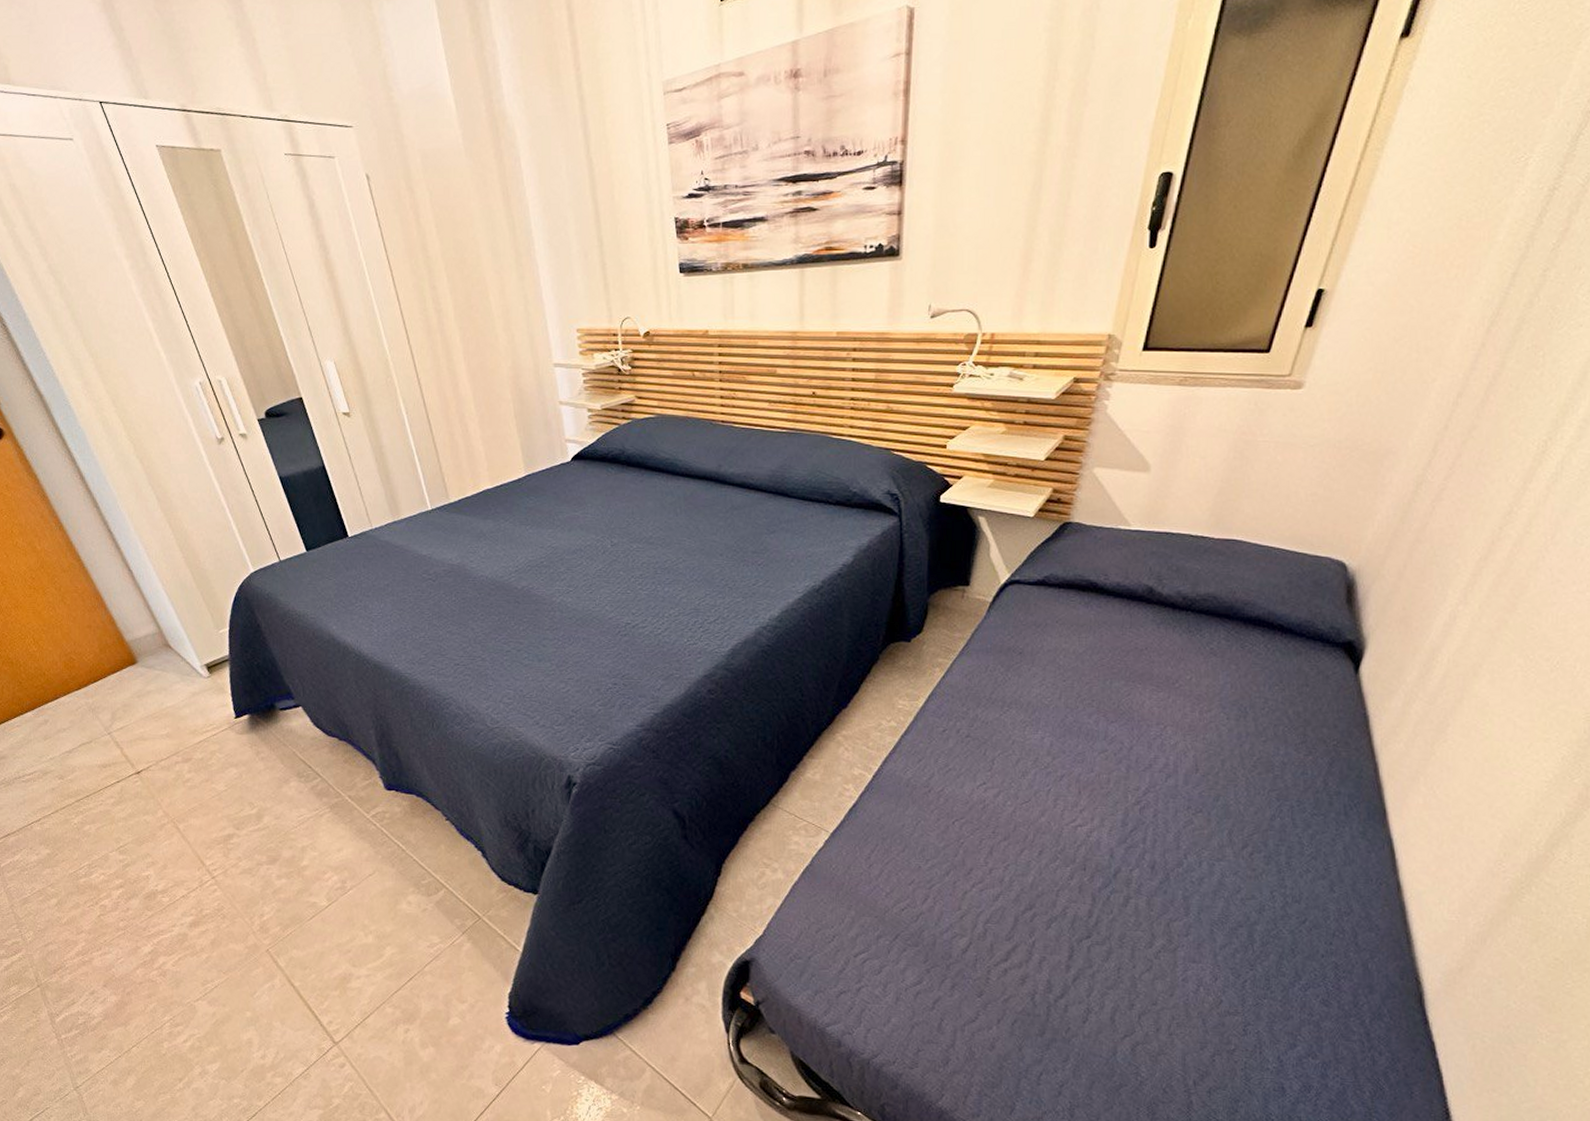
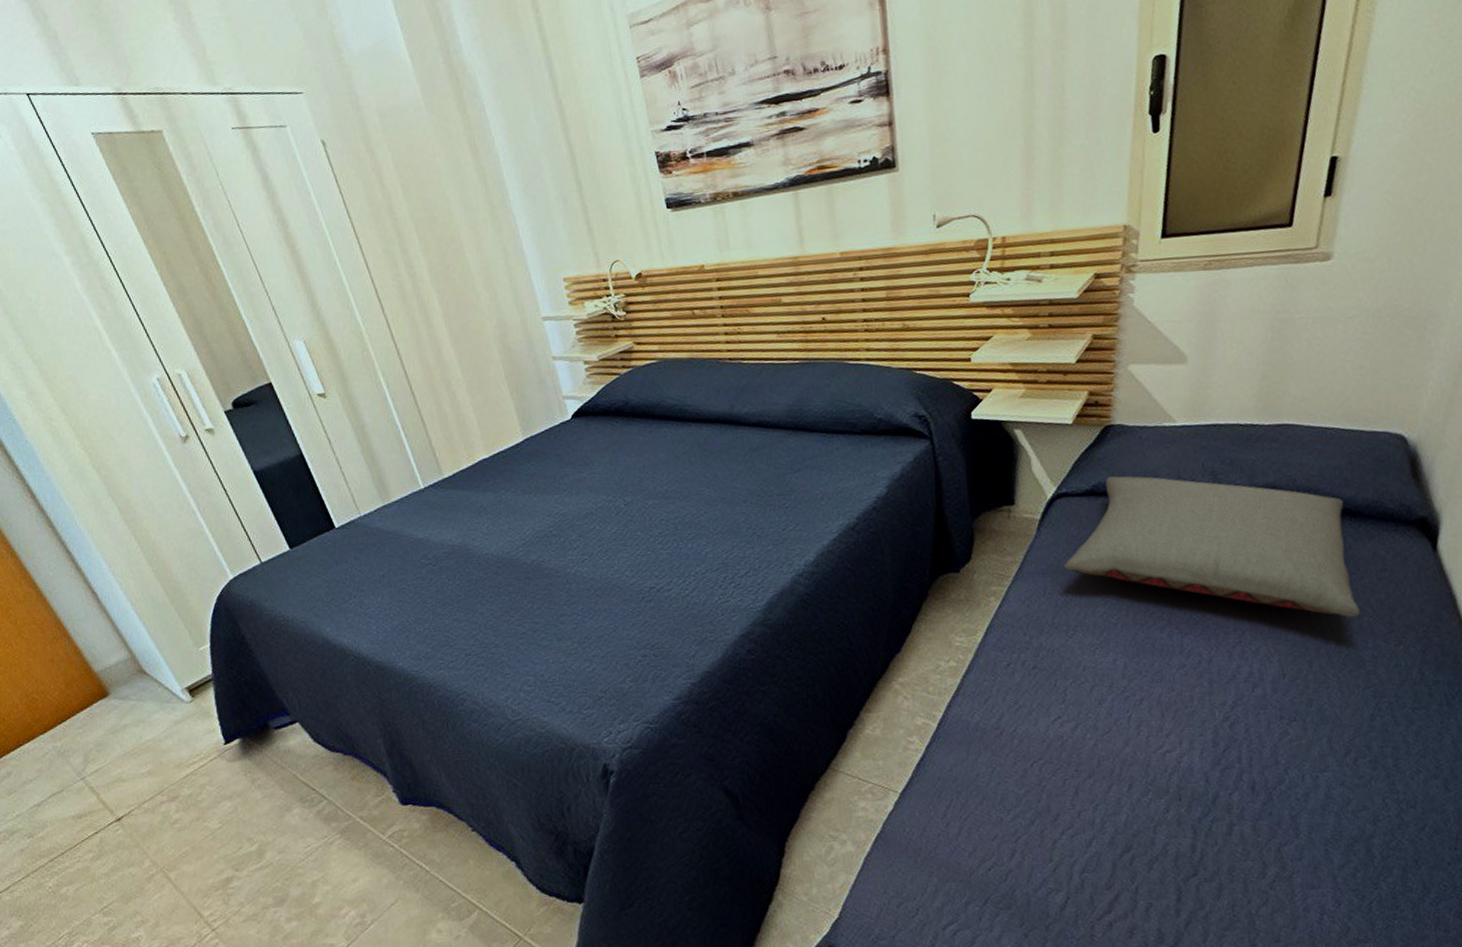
pillow: none [1007,570,1278,726] -> present [1064,476,1360,618]

